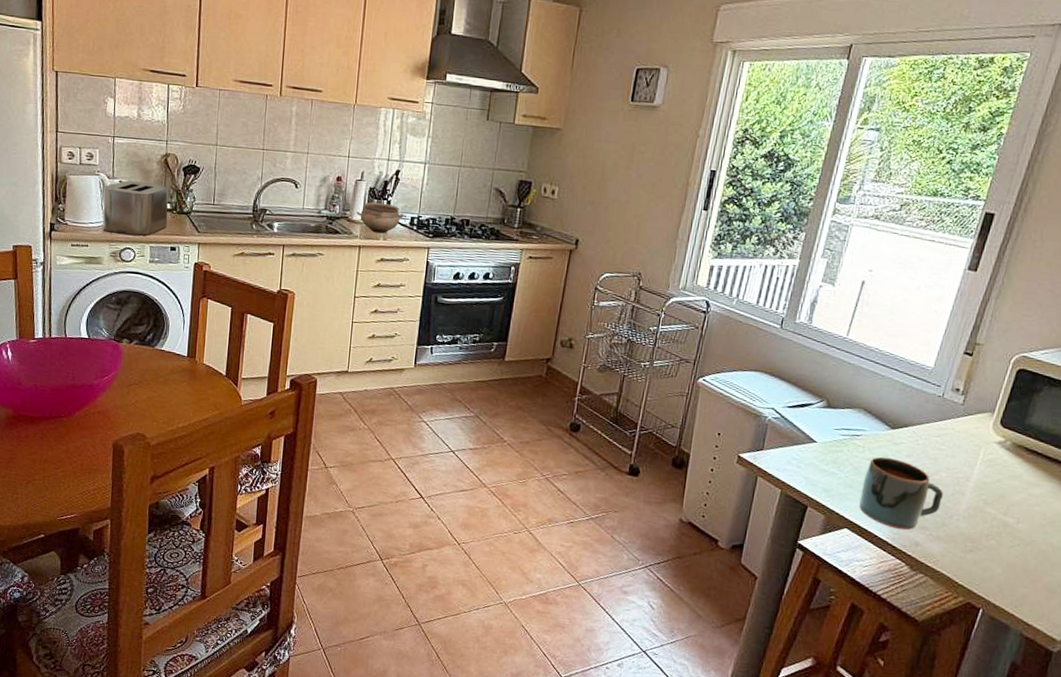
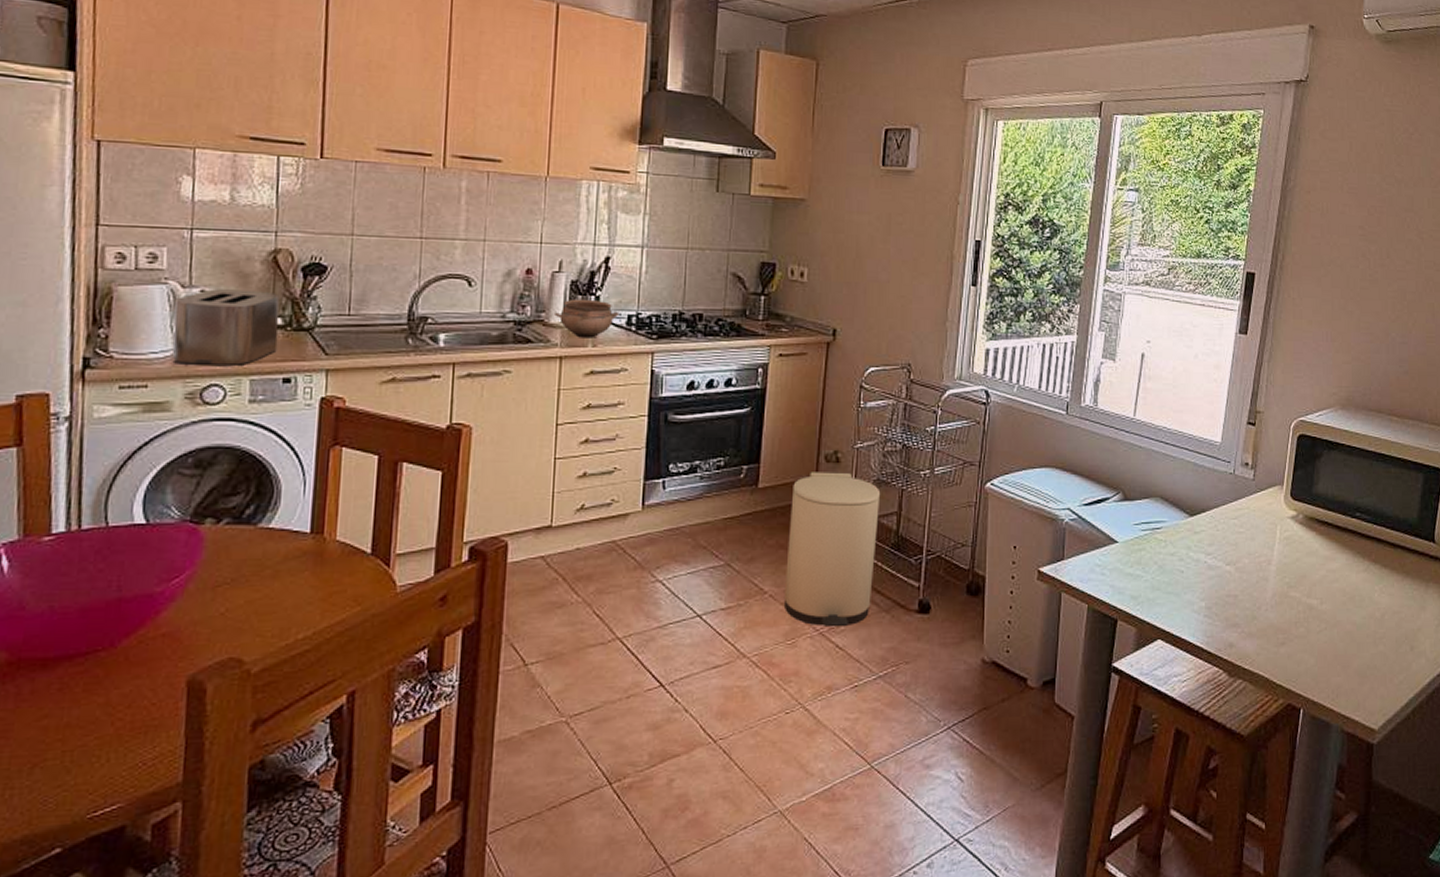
pedal bin: none [519,353,605,477] -> present [783,472,881,628]
mug: present [859,456,943,531] -> none [1169,549,1249,632]

